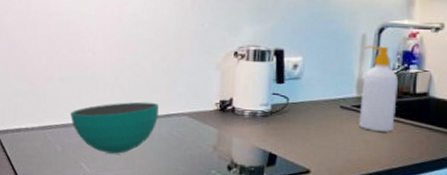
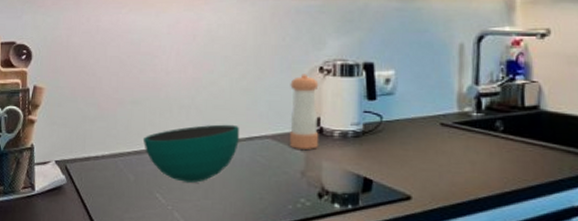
pepper shaker: none [204,57,233,128] -> present [290,74,319,151]
soap bottle: present [359,45,398,132] -> none [462,56,504,151]

